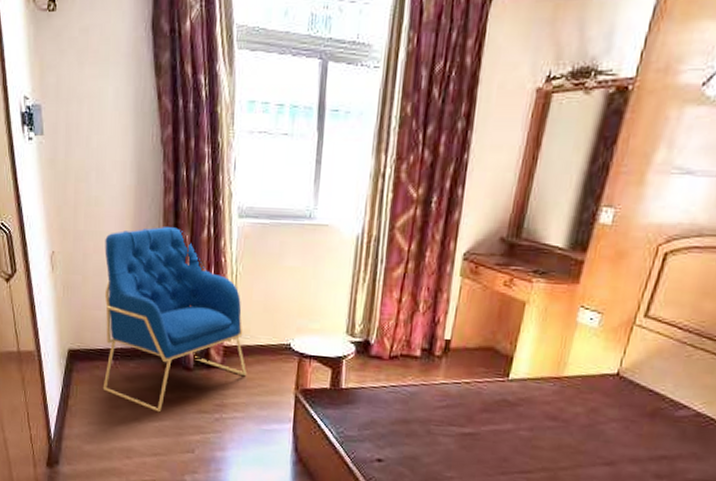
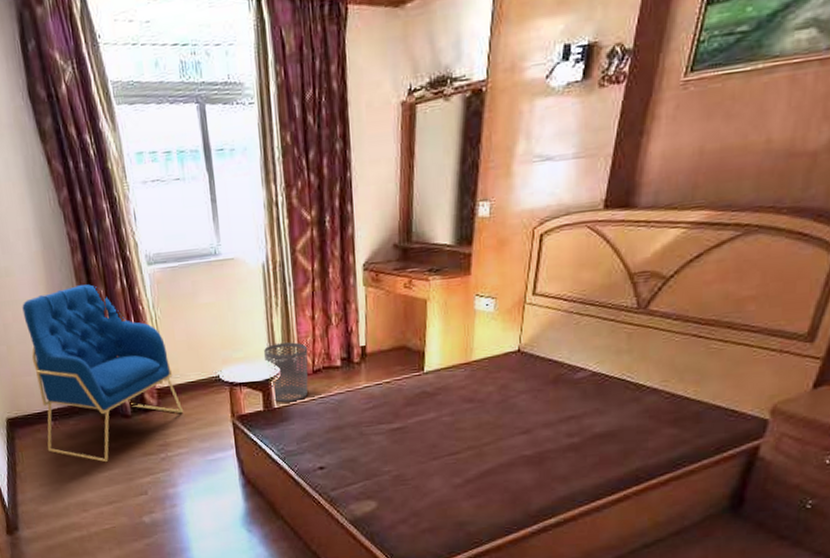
waste bin: none [341,321,389,386] -> present [264,342,309,403]

